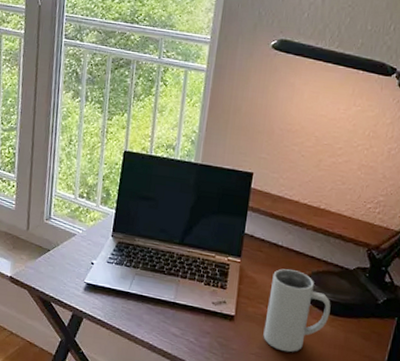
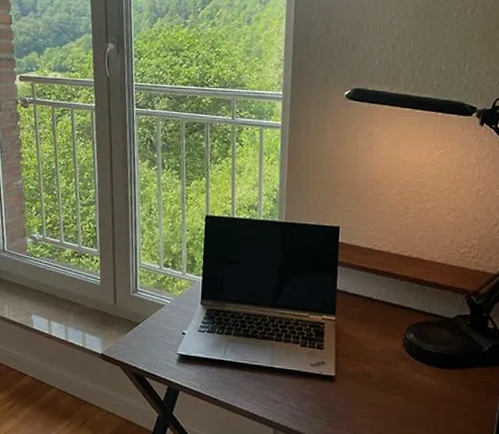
mug: present [263,268,331,353] -> none [366,323,434,410]

